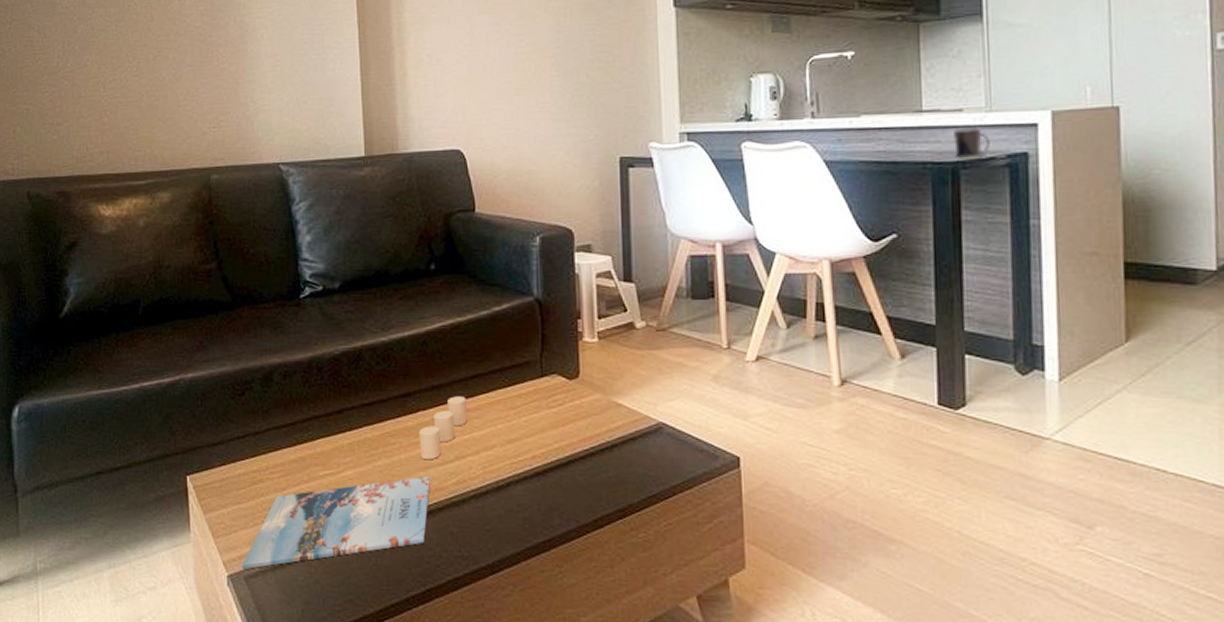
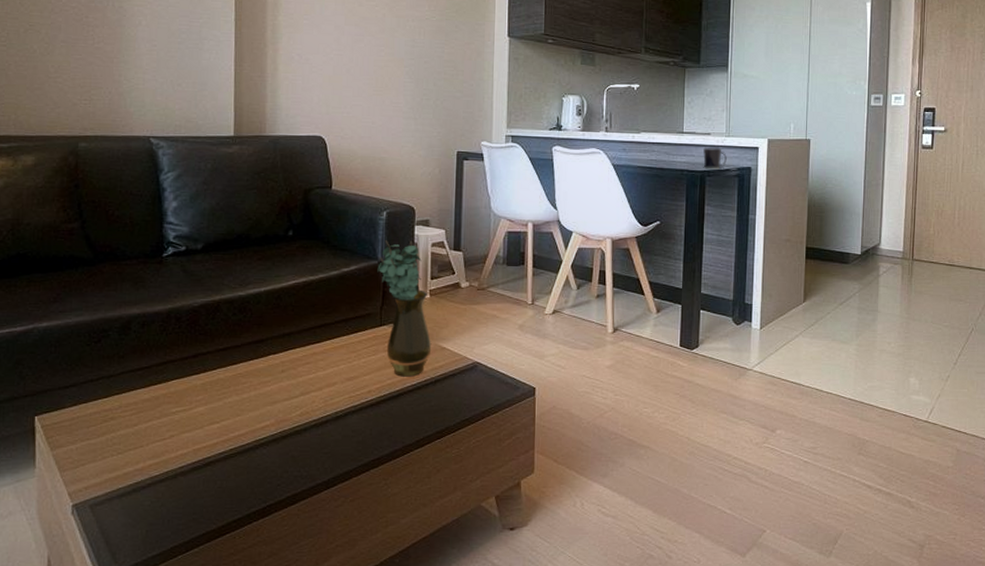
magazine: present [242,475,430,570] -> none [88,409,276,499]
candle: present [419,396,467,460] -> none [268,342,313,396]
vase: none [533,271,605,440] -> present [377,240,432,377]

